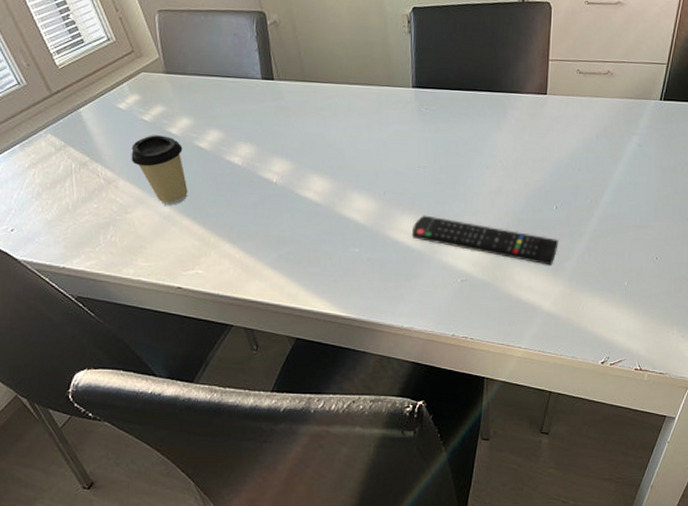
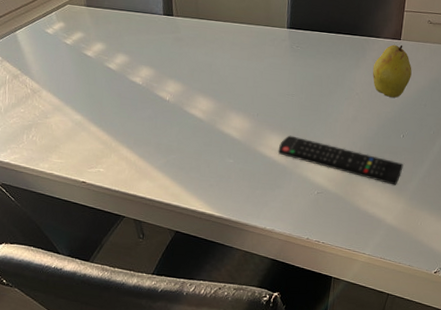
coffee cup: present [131,135,188,205] -> none [53,55,97,114]
fruit: none [516,100,562,163] -> present [372,44,412,98]

